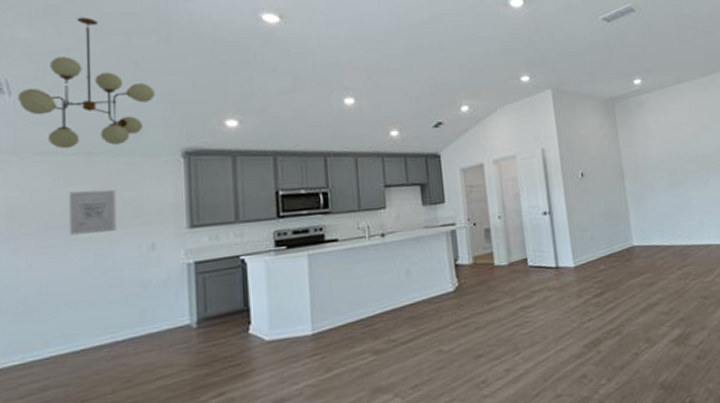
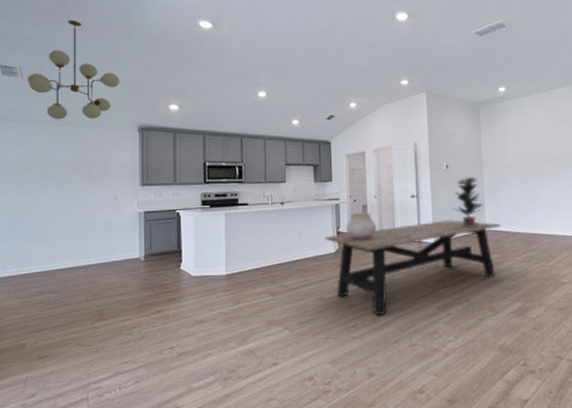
wall art: present [68,189,117,235] -> none [59,152,91,185]
dining table: none [440,236,650,365] -> present [325,219,501,316]
ceramic pot: none [465,236,504,272] -> present [346,212,377,240]
potted plant: none [593,184,628,246] -> present [453,177,483,228]

